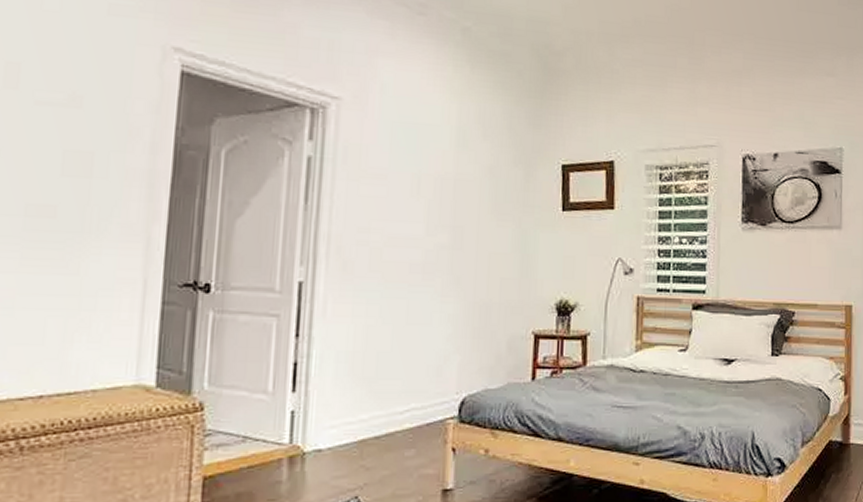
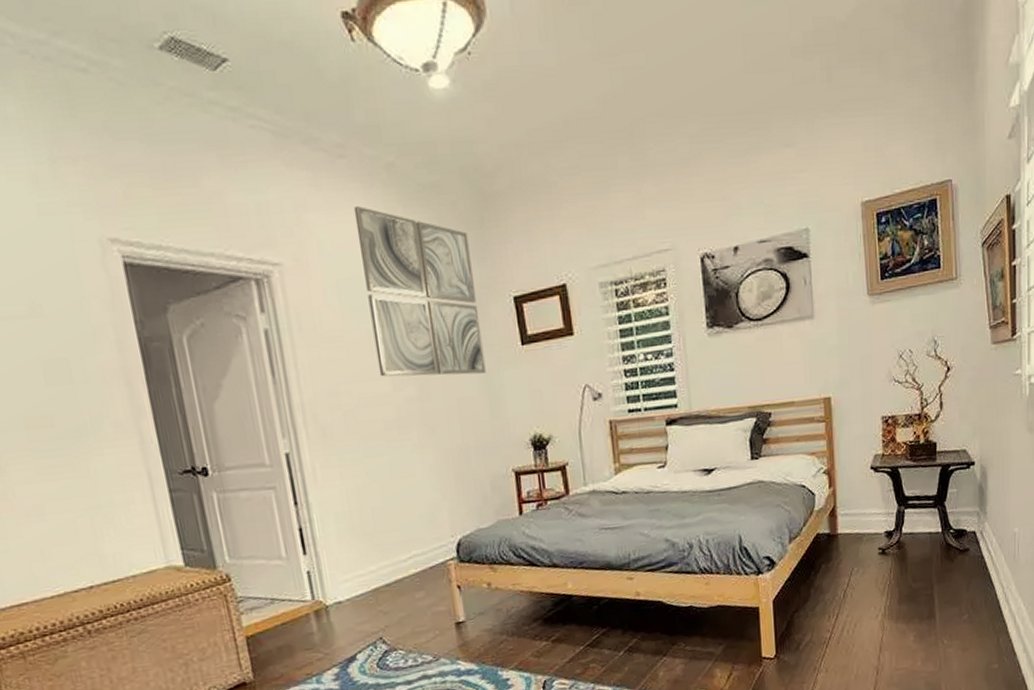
wall art: none [415,59,528,232] -> present [353,206,486,377]

